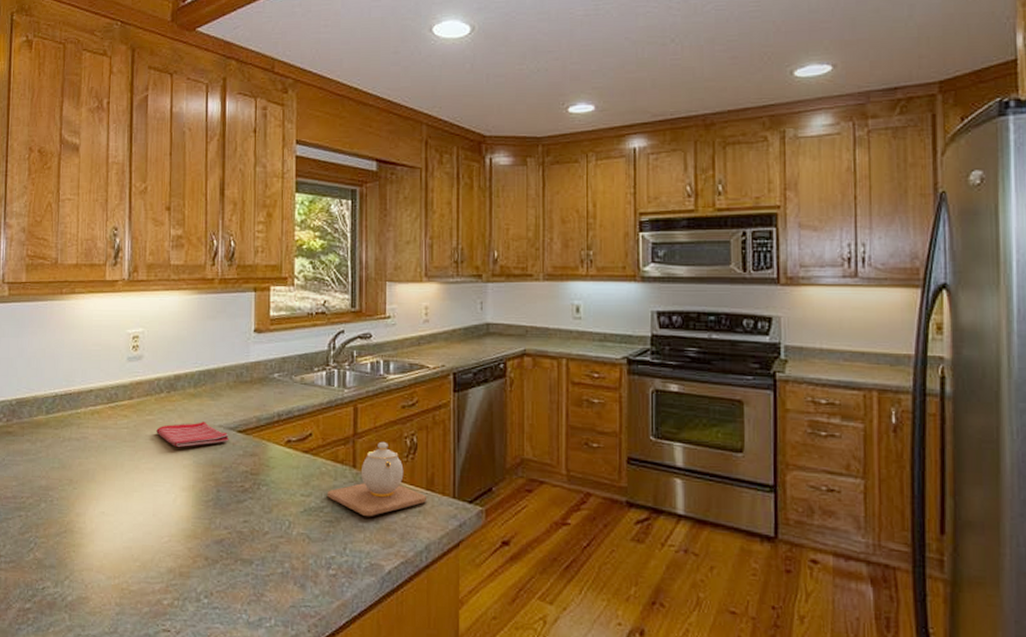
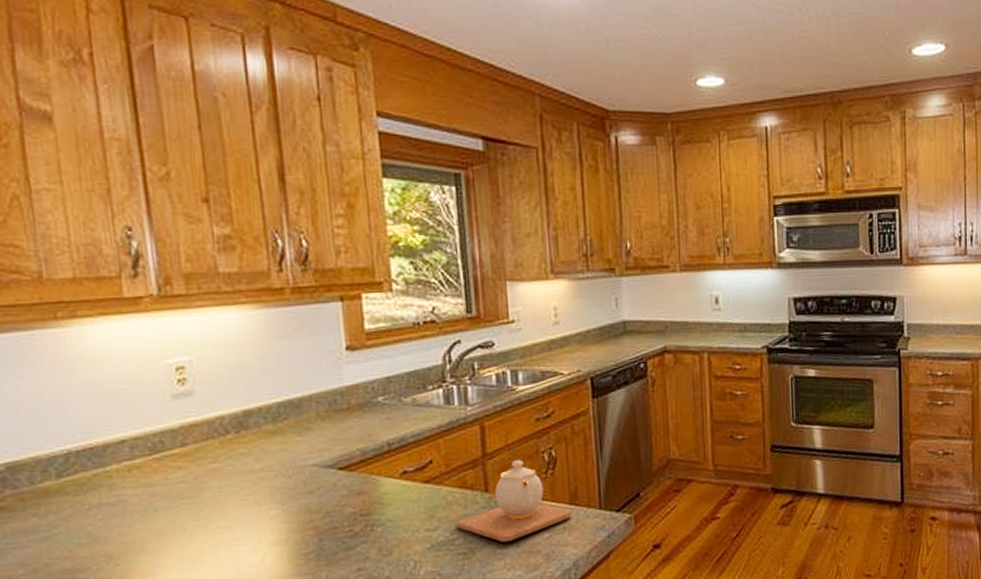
dish towel: present [156,422,229,448] -> none [226,462,328,498]

